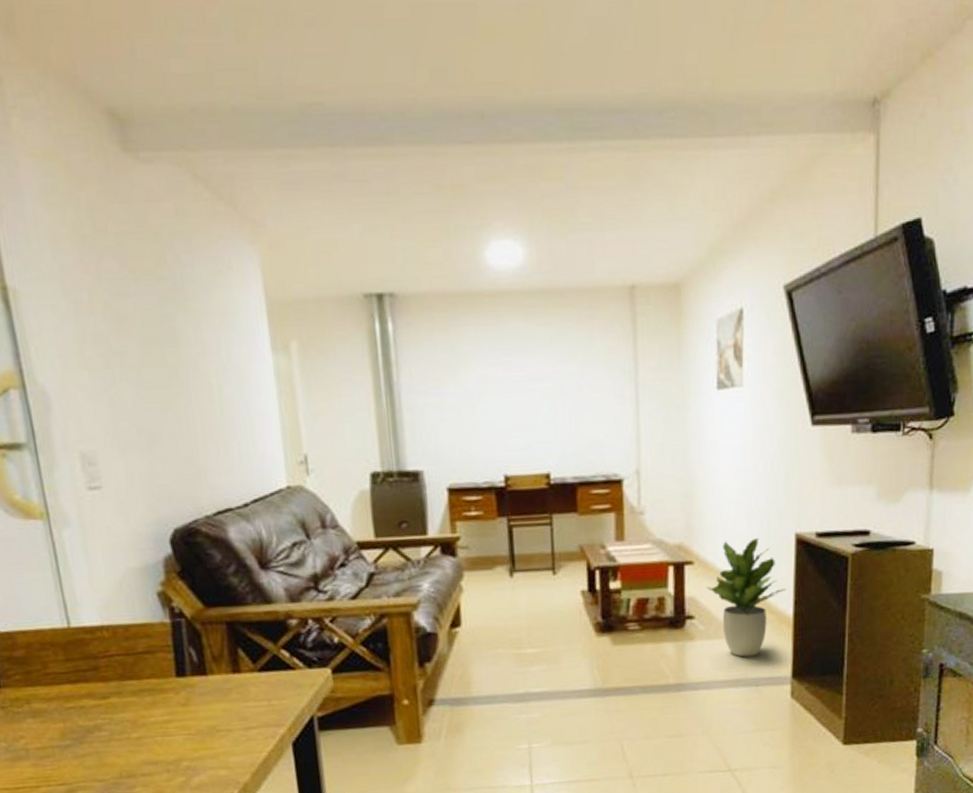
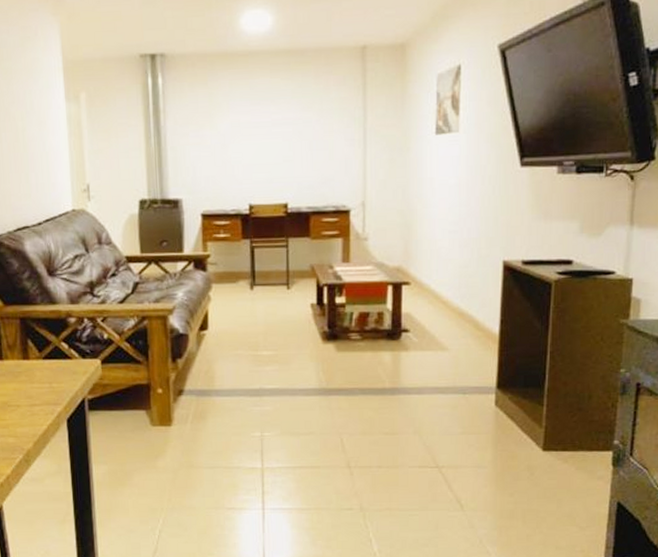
potted plant: present [706,539,787,657] -> none [420,264,494,368]

